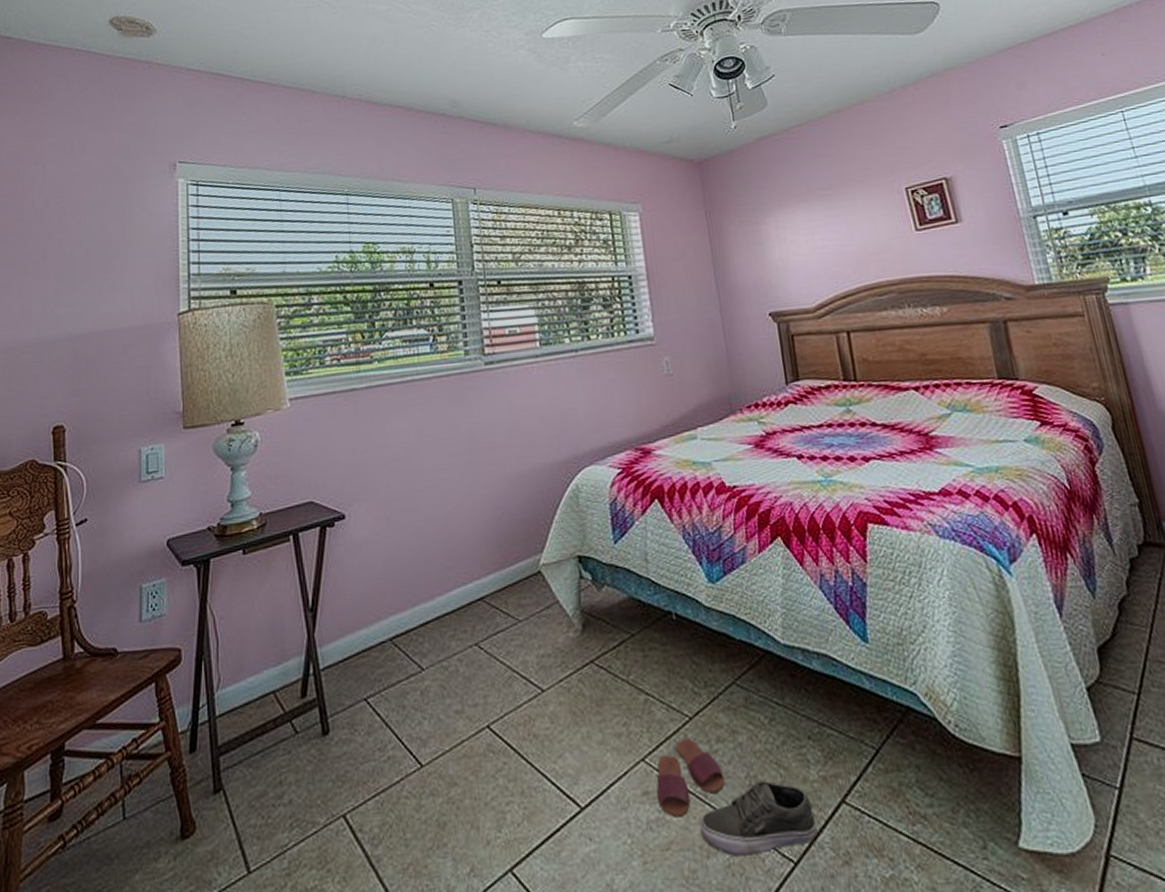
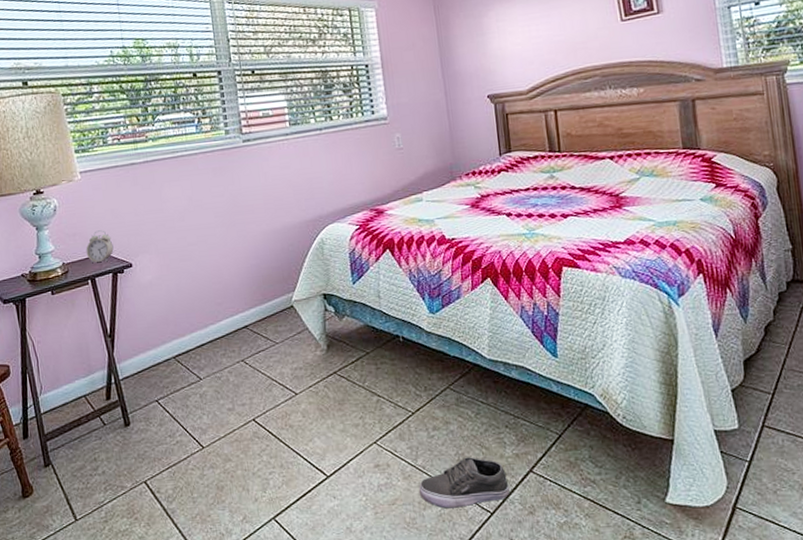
alarm clock: none [289,471,324,513] -> present [86,230,114,263]
slippers: present [656,737,725,818] -> none [385,427,439,482]

